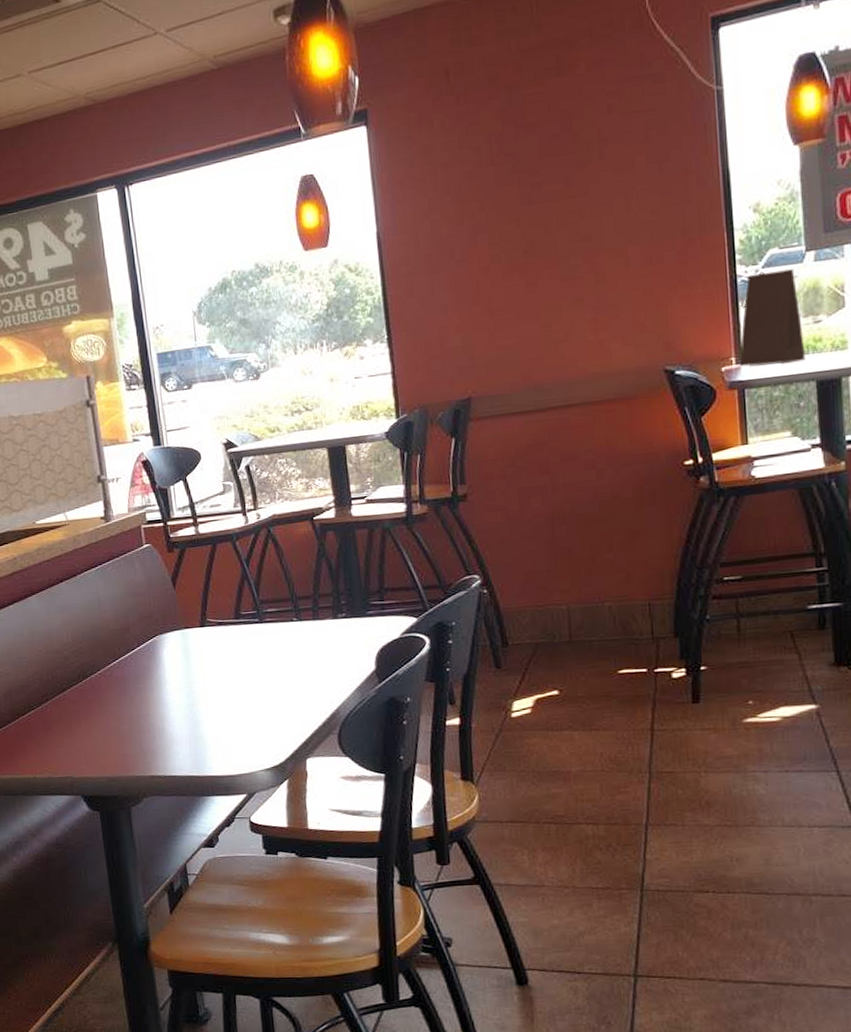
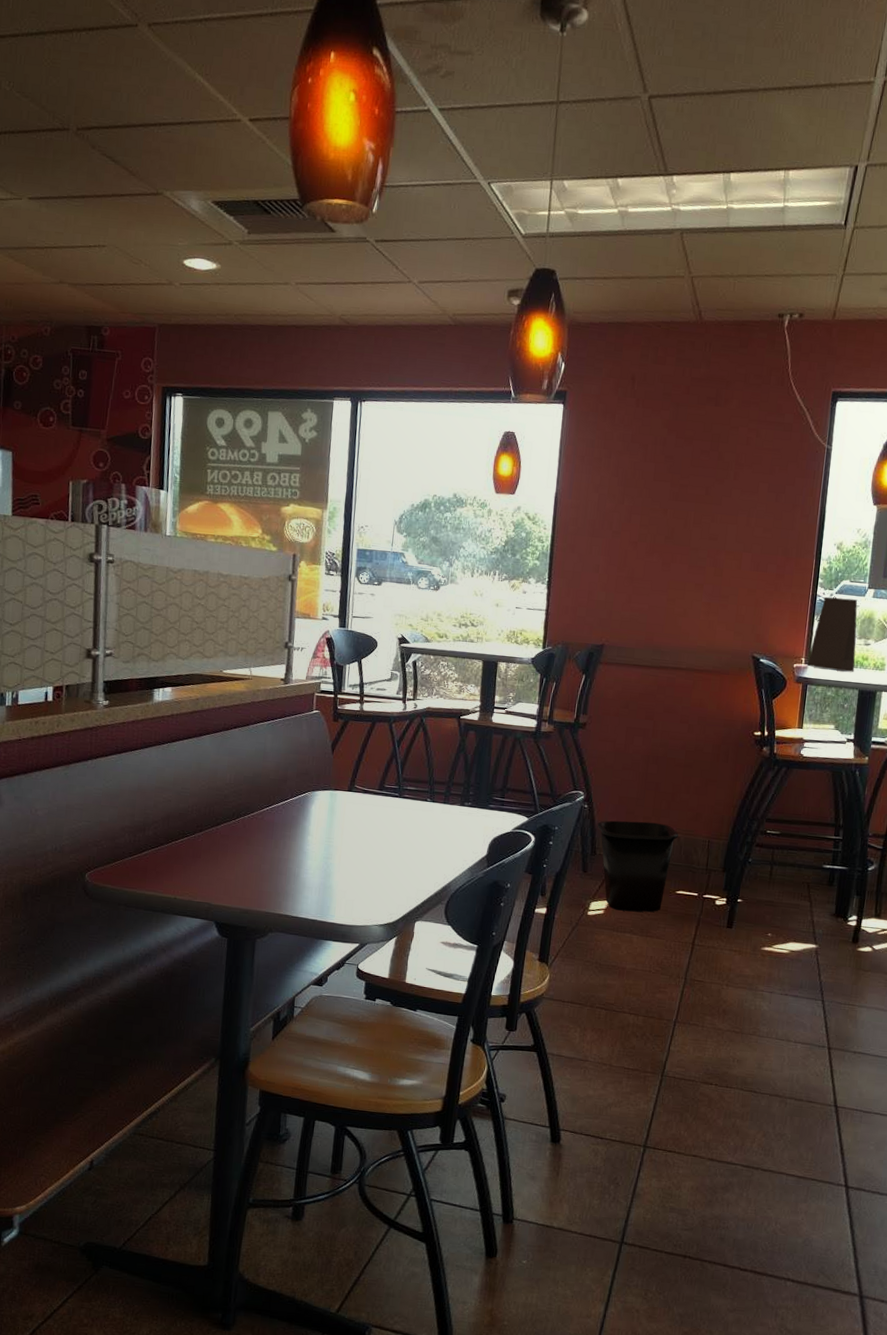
waste bin: none [503,594,609,706] -> present [597,820,679,913]

